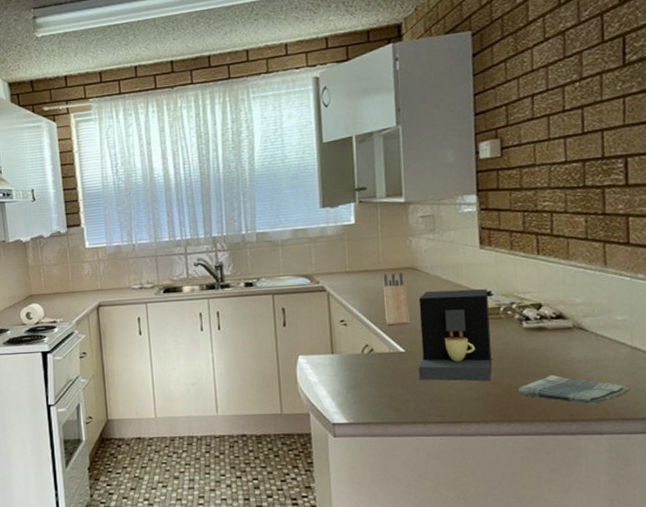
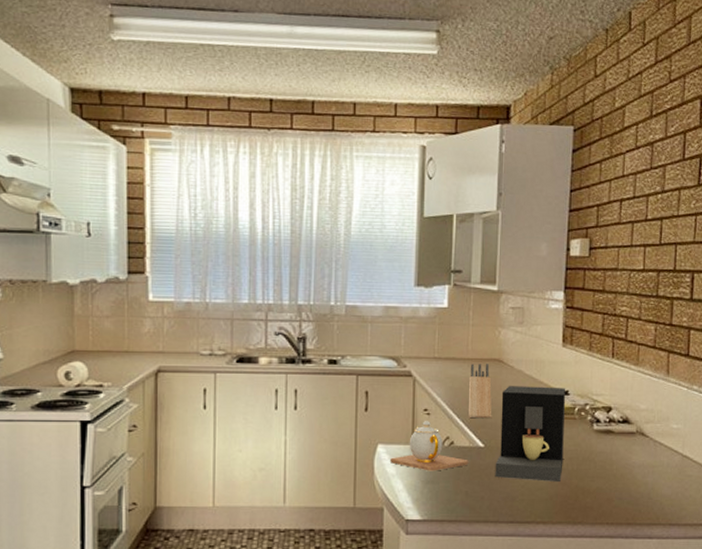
teapot: none [312,331,391,378] -> present [390,421,469,471]
dish towel: present [517,374,630,404] -> none [583,478,678,509]

